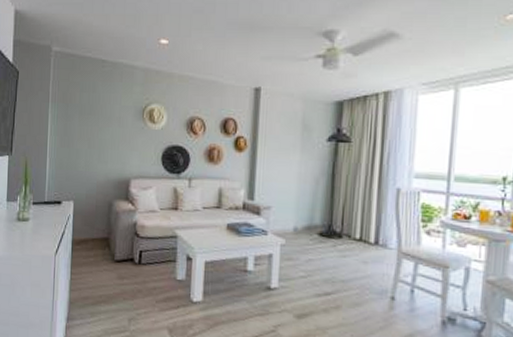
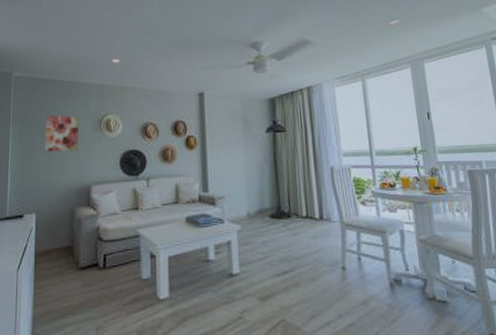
wall art: none [84,98,120,141] -> present [45,115,78,152]

